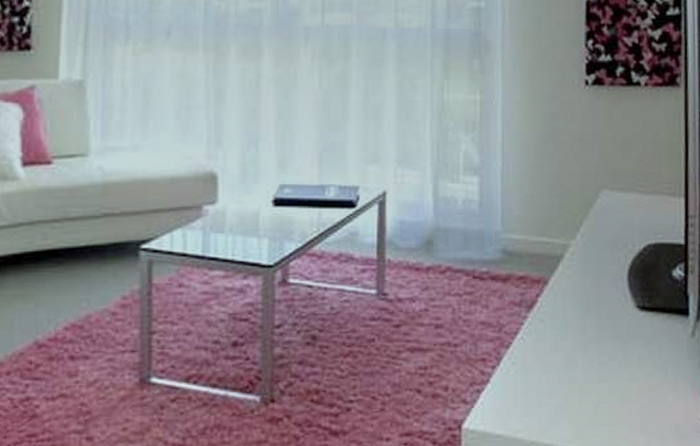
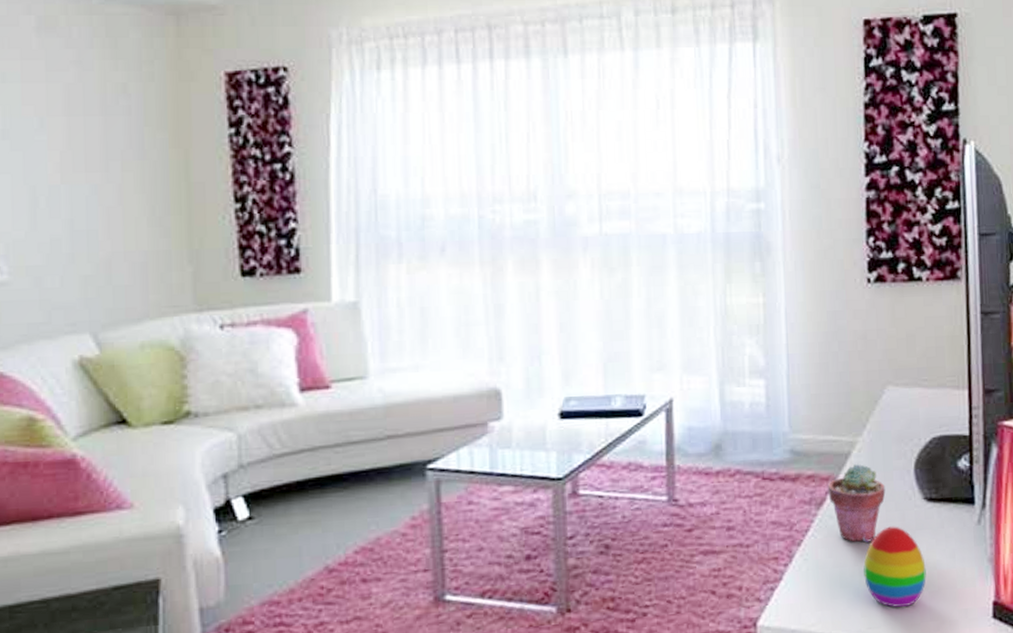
potted succulent: none [538,267,598,349] -> present [827,463,886,542]
decorative egg: none [572,333,637,418] -> present [862,526,927,607]

